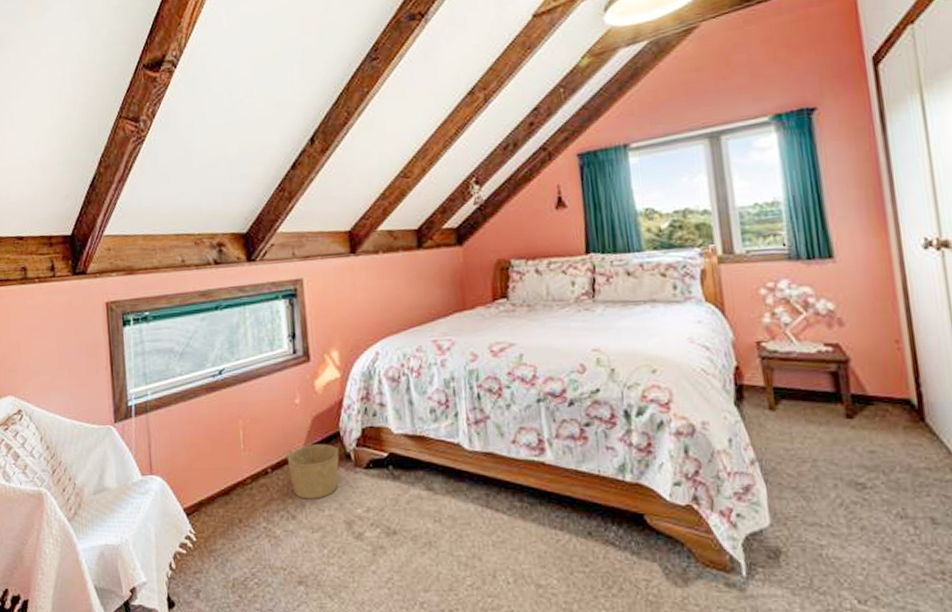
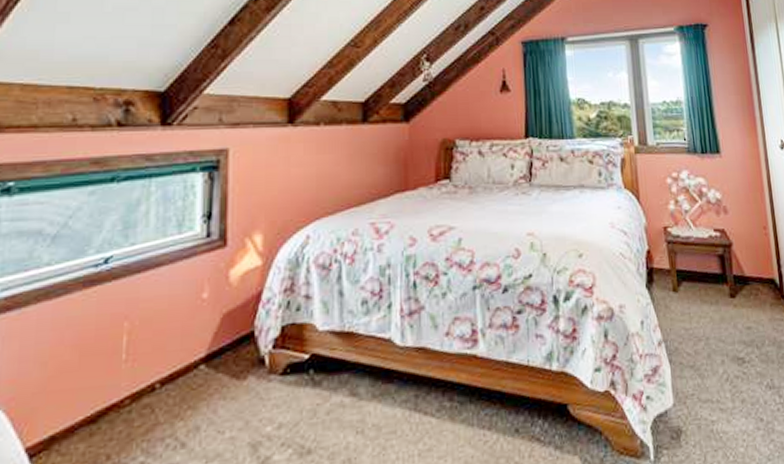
basket: present [286,444,339,499] -> none [183,347,251,420]

